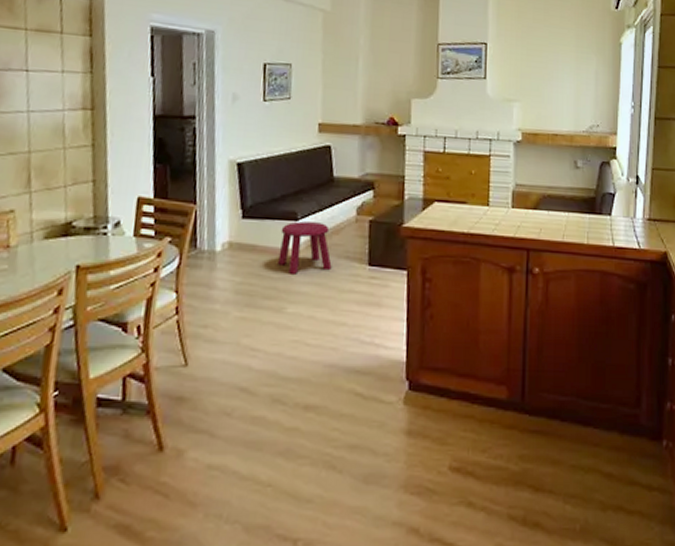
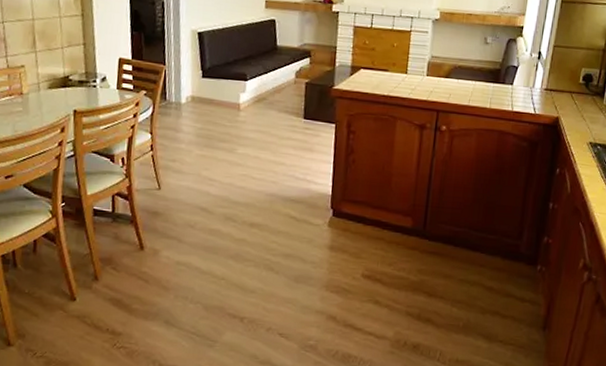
stool: present [278,221,332,274] -> none [231,81,274,124]

